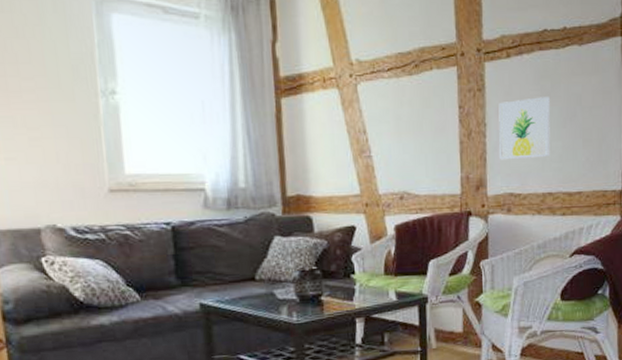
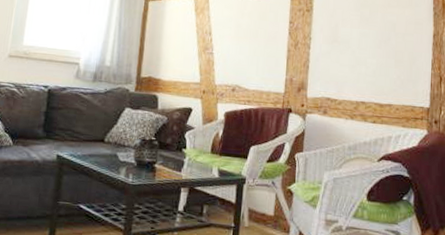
wall art: present [498,97,551,160] -> none [319,21,368,72]

